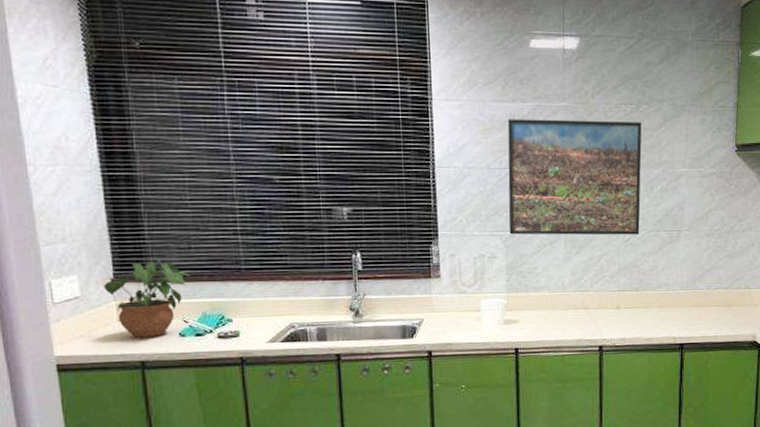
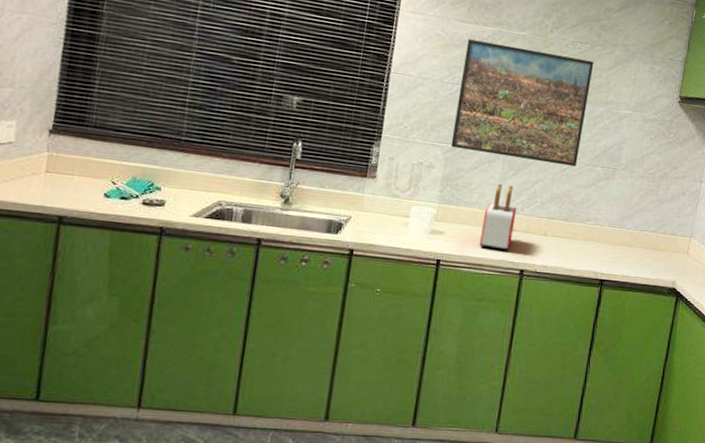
potted plant: present [104,256,190,338] -> none [40,114,129,194]
toaster: none [554,263,587,330] -> present [479,183,517,251]

